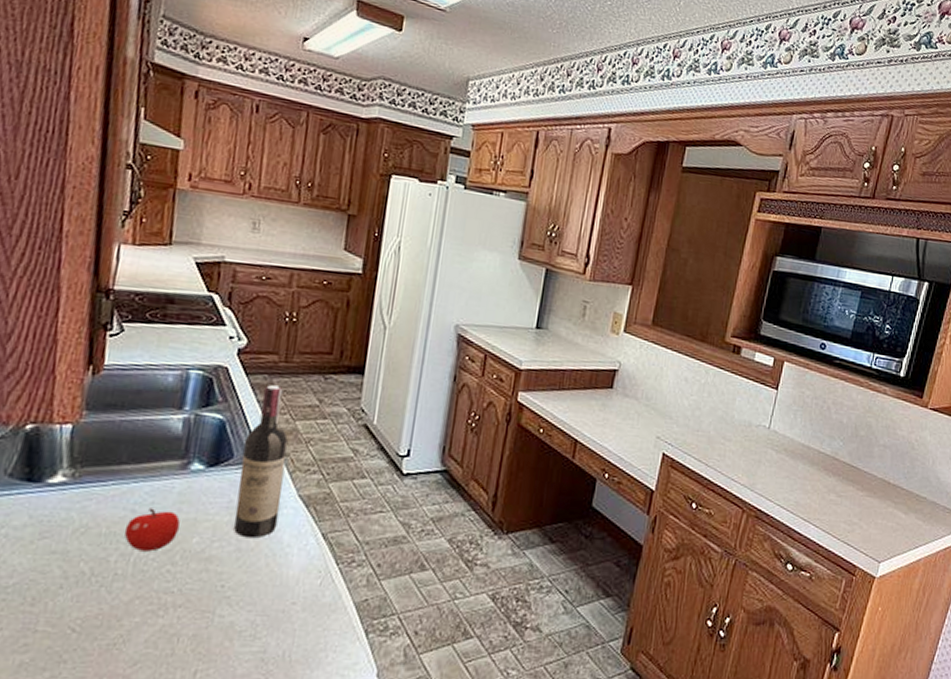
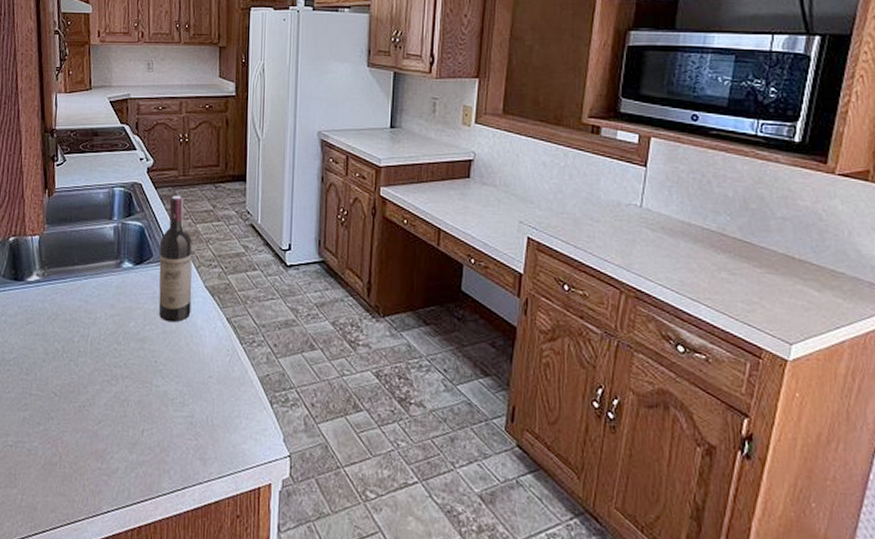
apple: present [124,508,181,552] -> none [82,299,120,334]

